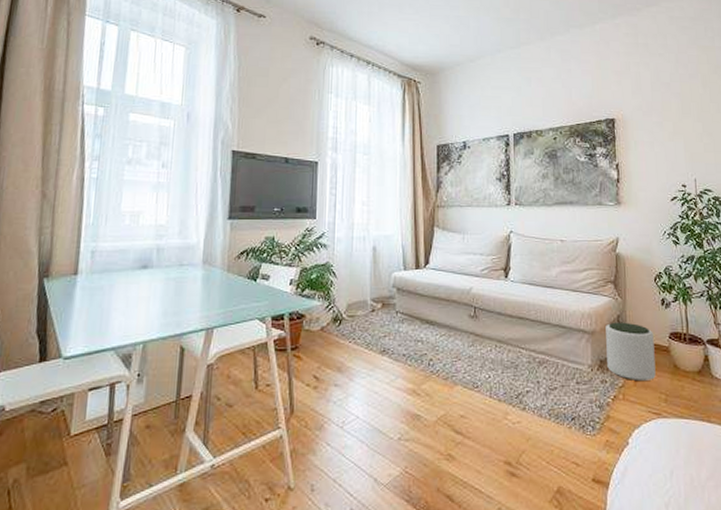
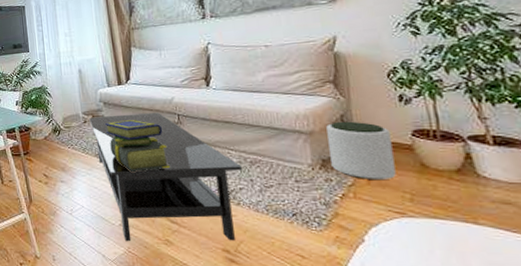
coffee table: none [378,304,531,460] -> present [89,113,243,242]
stack of books: none [395,311,461,372] -> present [104,120,170,172]

